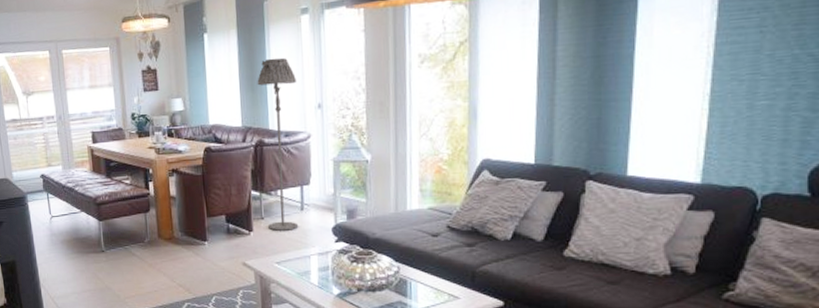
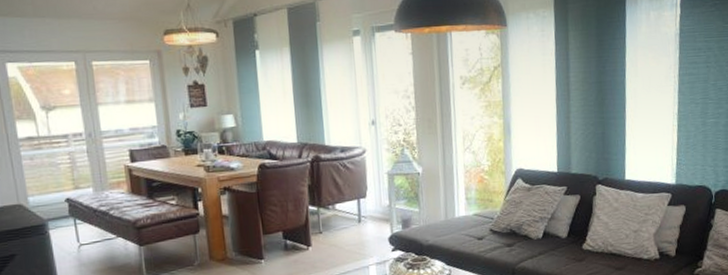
floor lamp: present [257,58,299,231] -> none [311,76,357,244]

